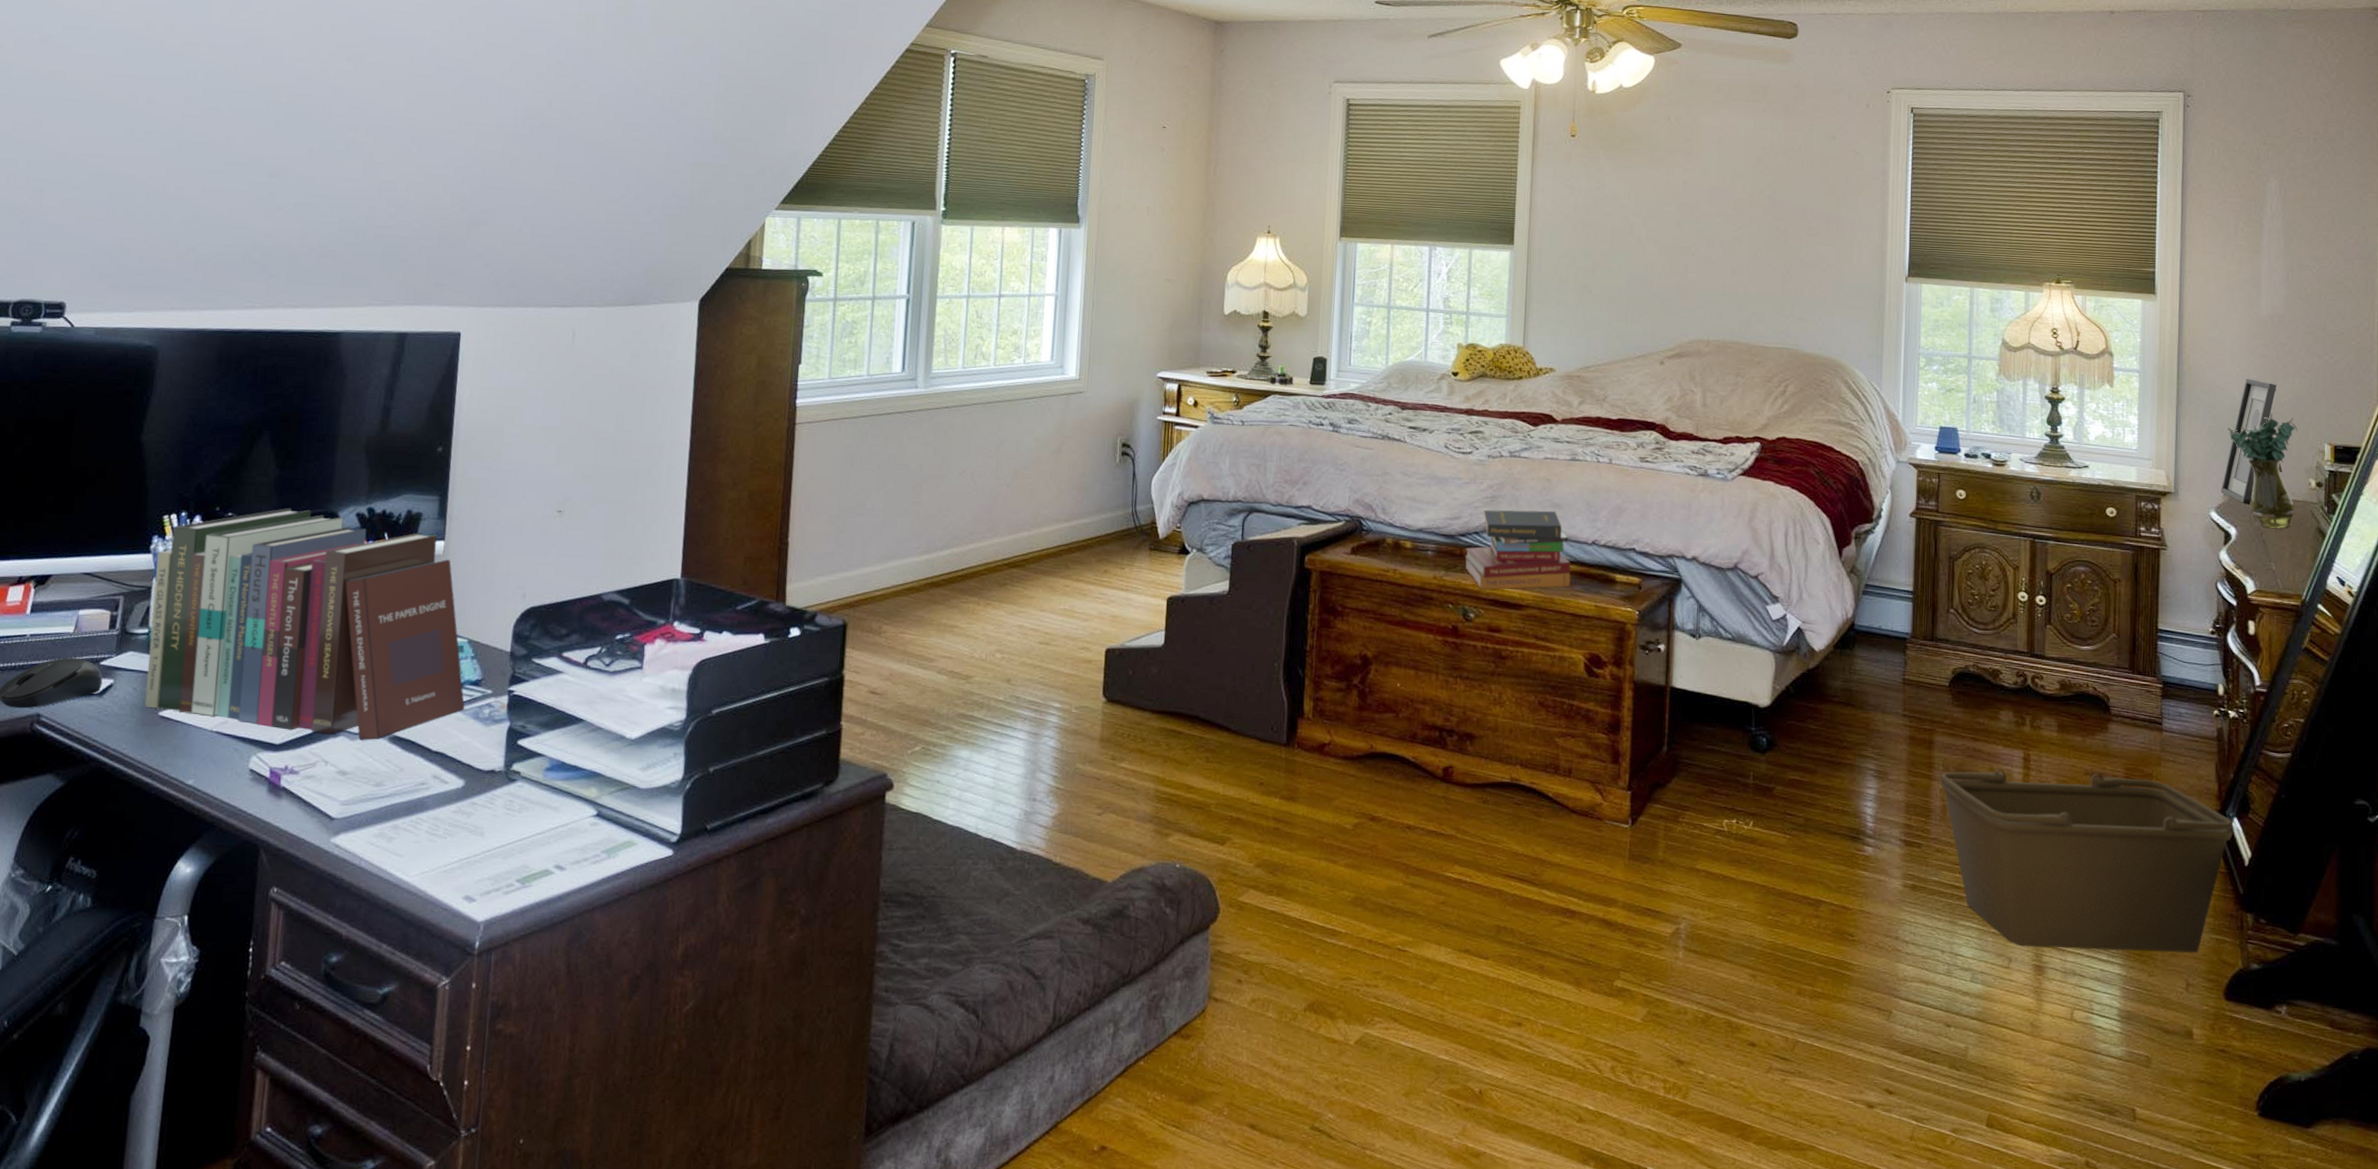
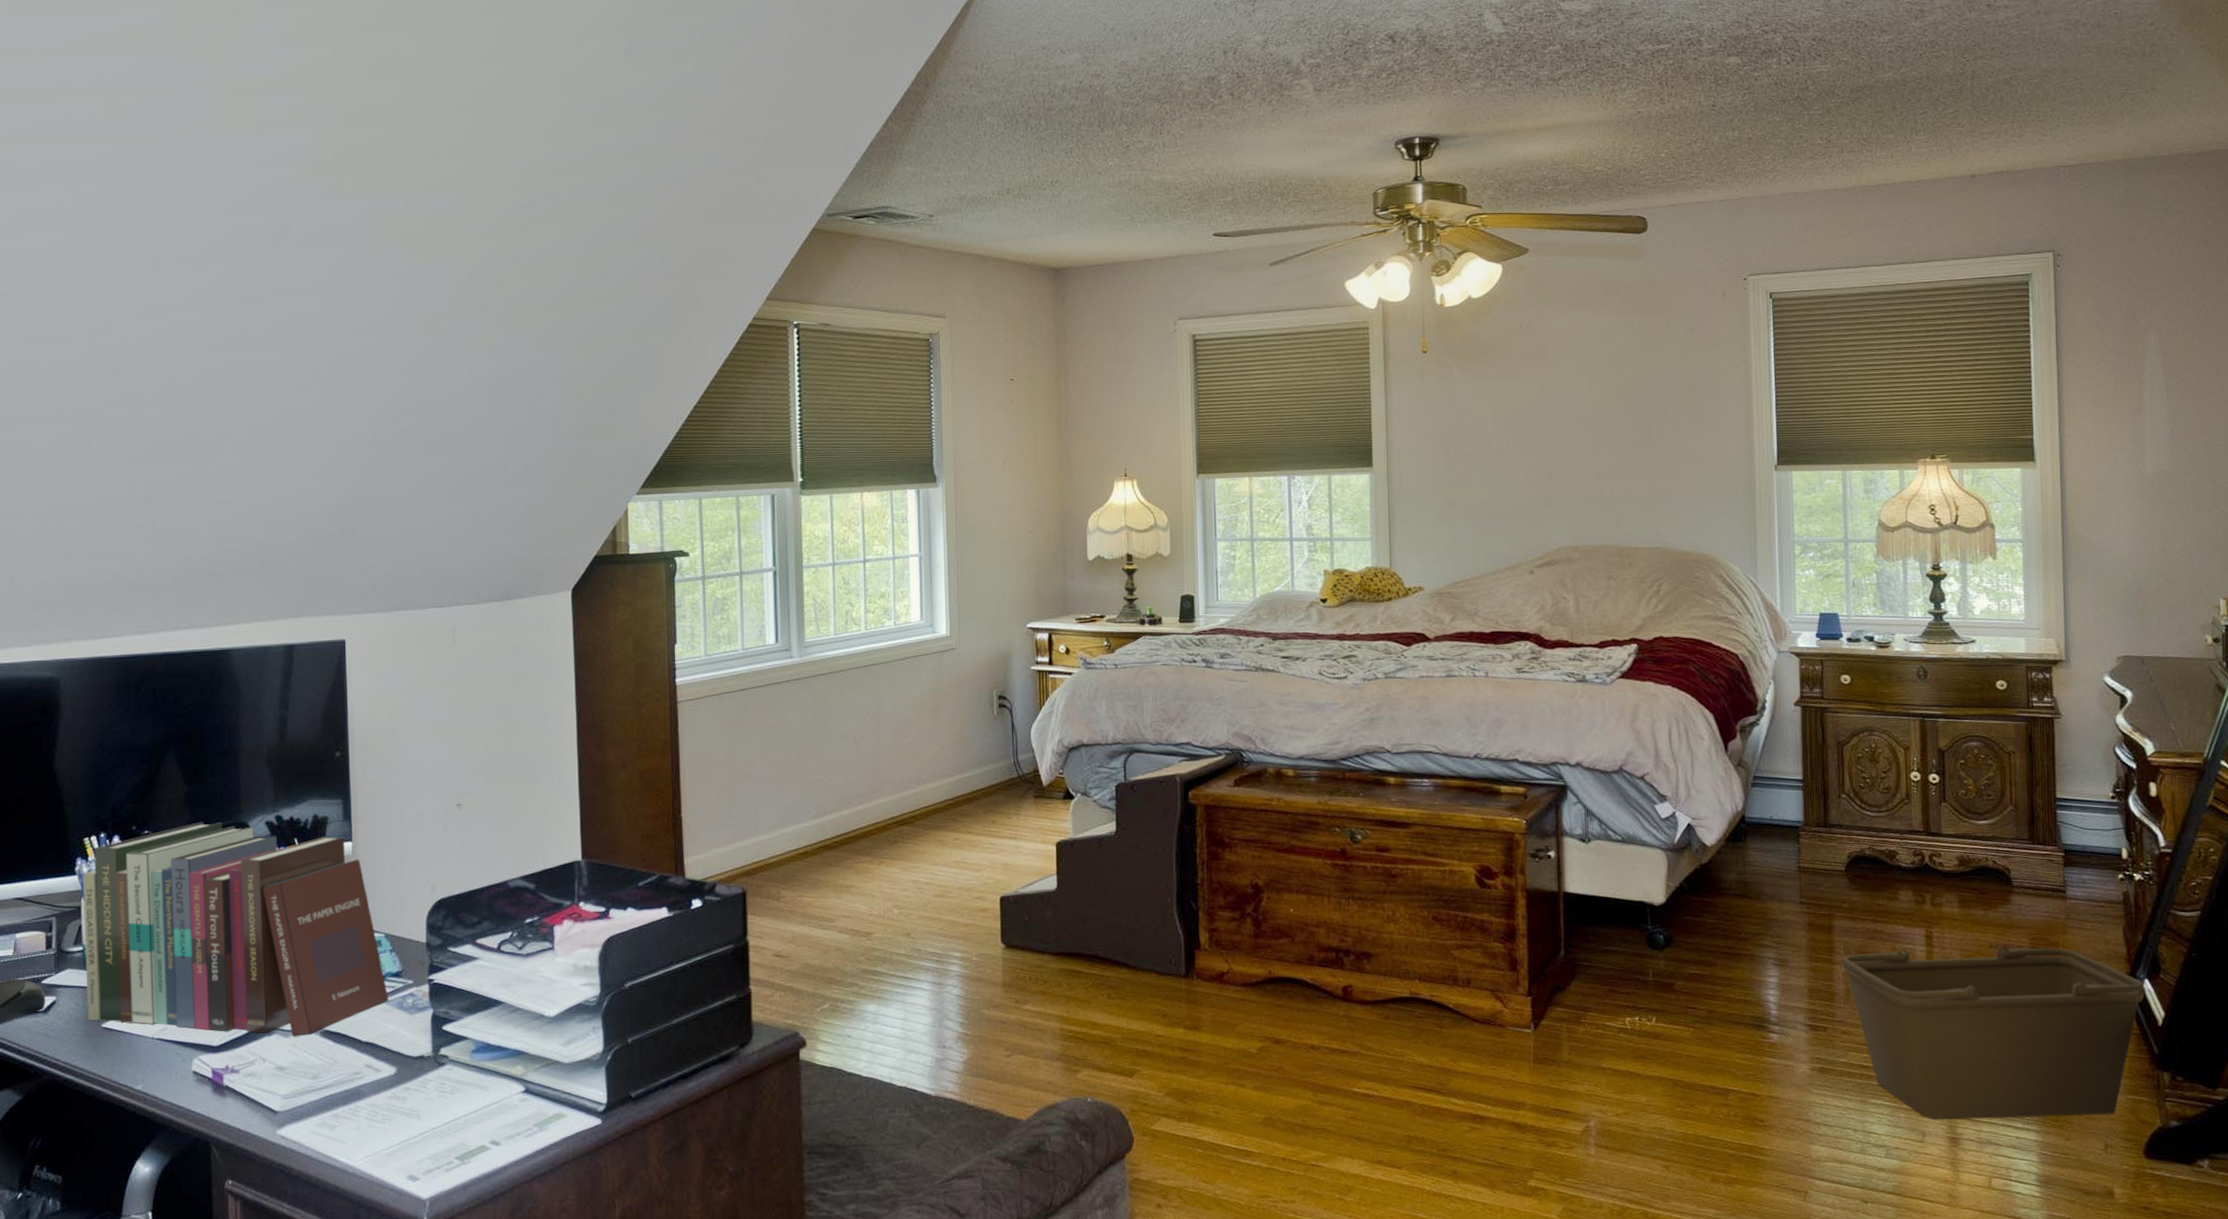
books: present [1465,509,1571,590] -> none [1347,728,1455,811]
picture frame: present [2221,378,2283,506] -> none [2114,539,2177,667]
vase: present [2228,413,2298,528] -> none [2118,572,2191,688]

